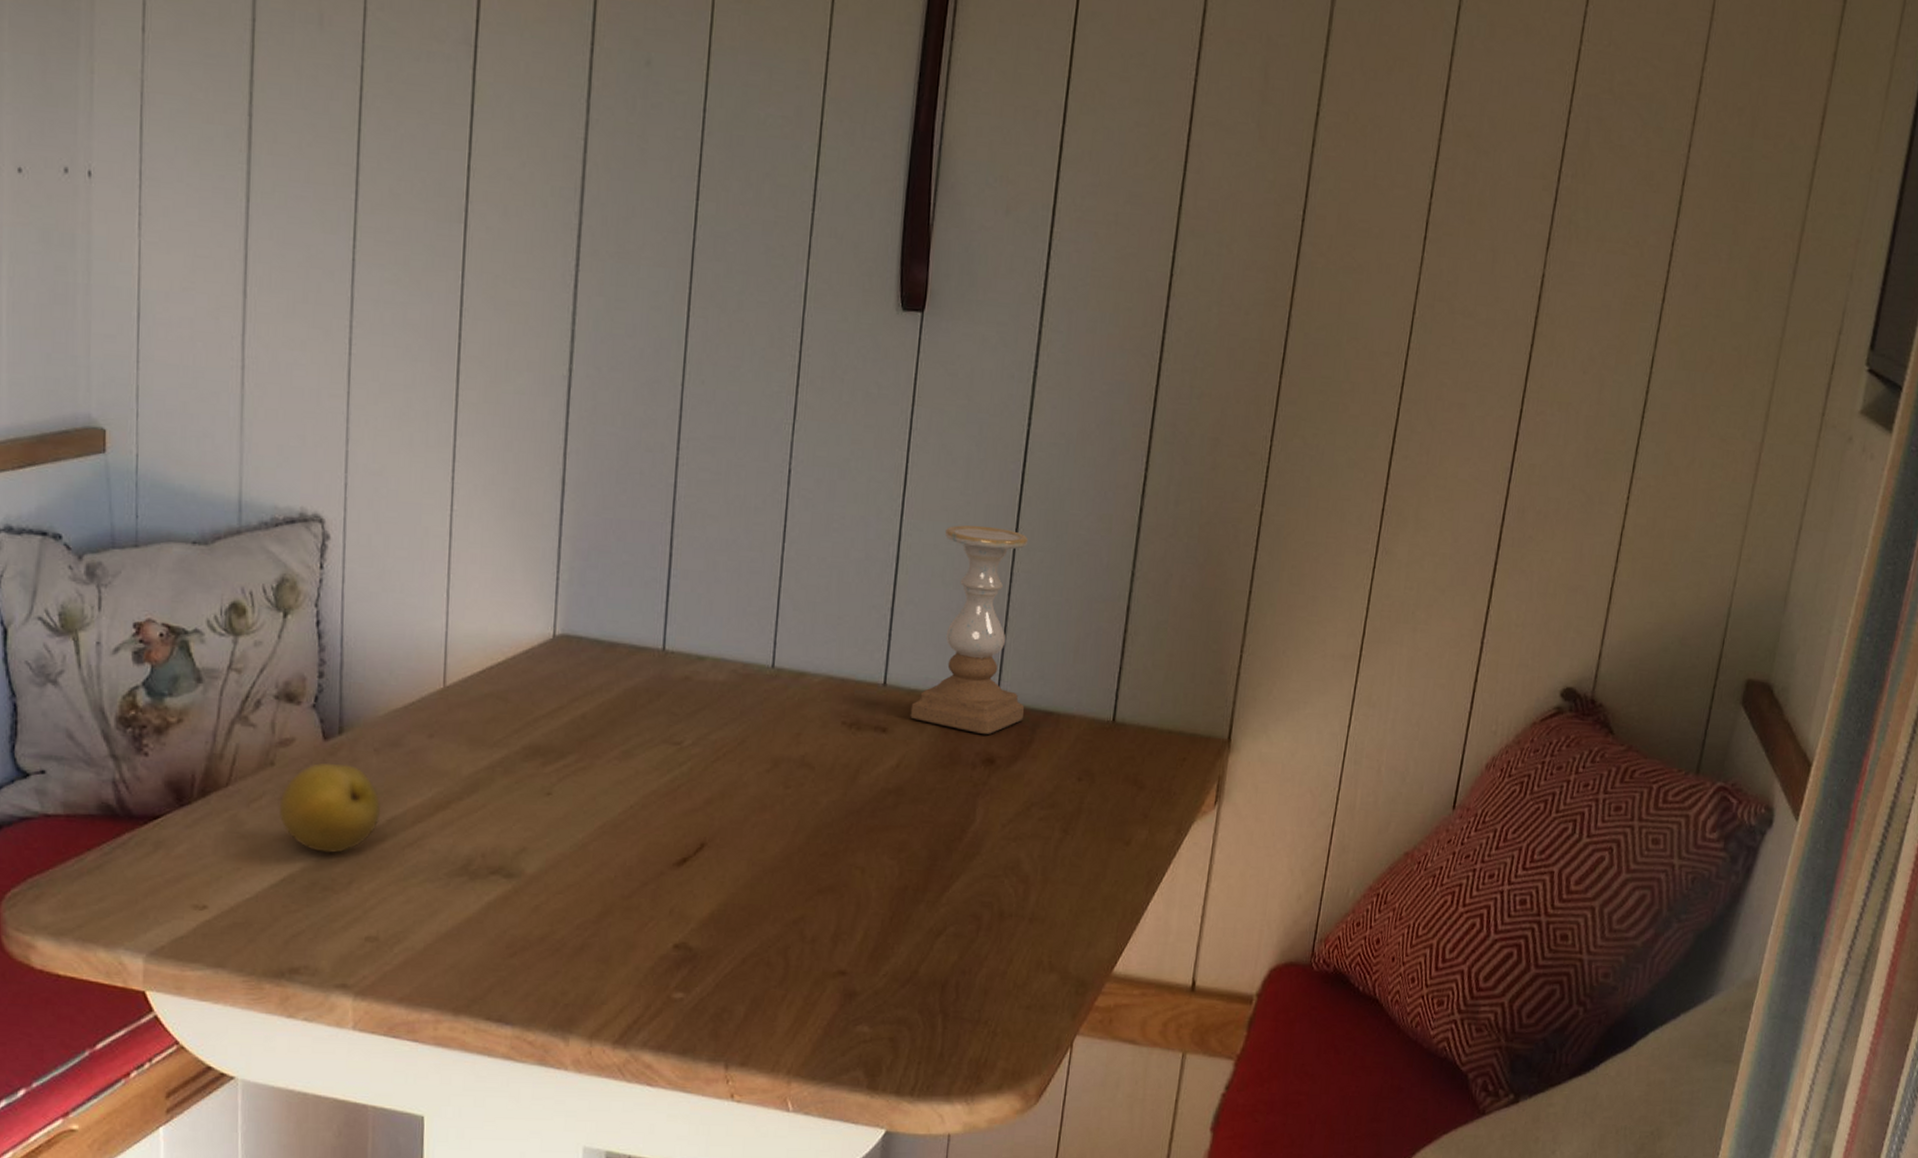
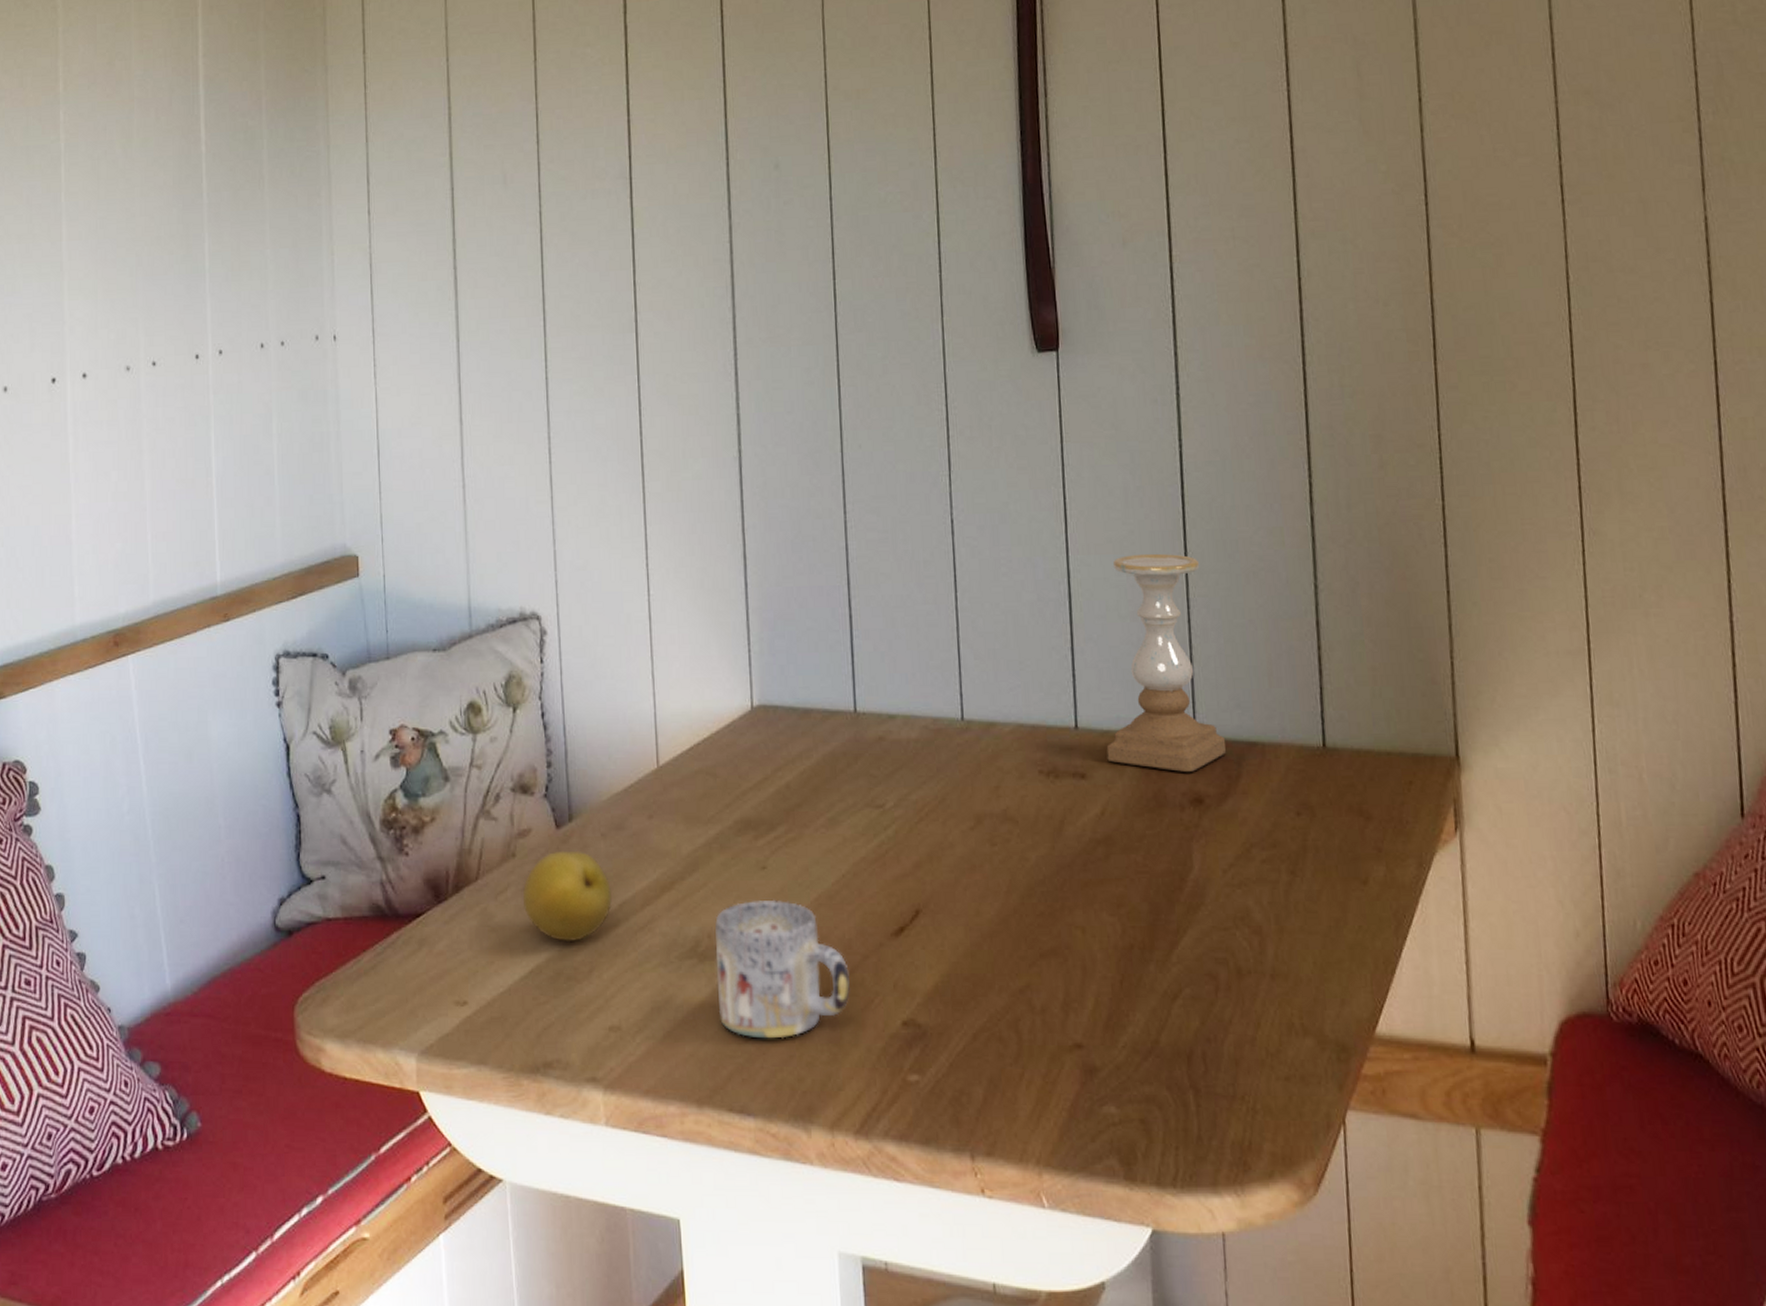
mug: none [486,824,626,955] -> present [715,899,850,1039]

